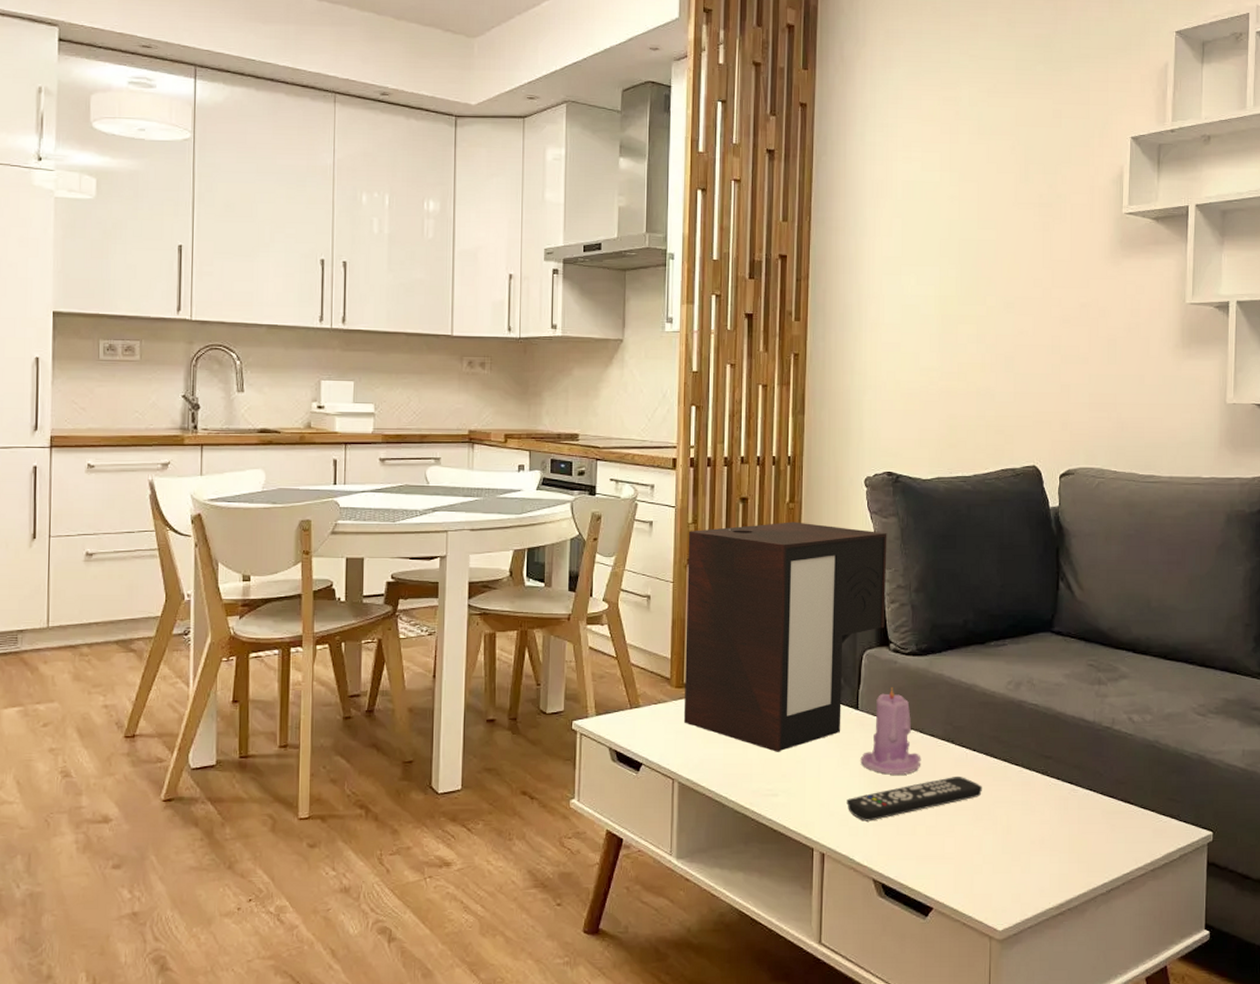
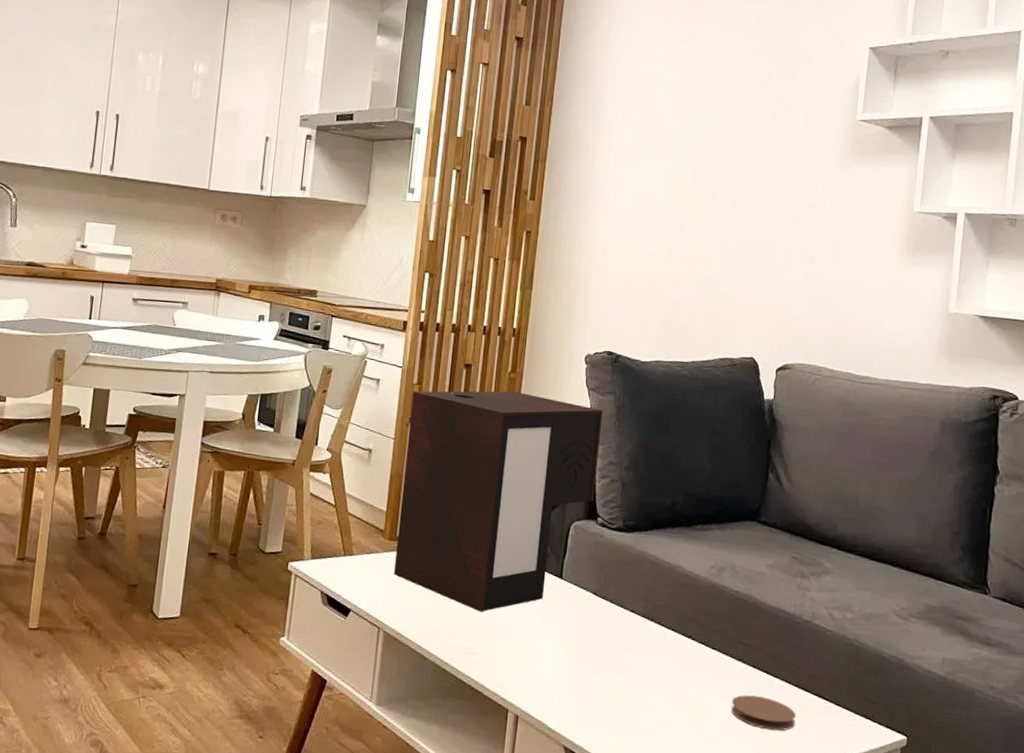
remote control: present [846,777,982,821] -> none [544,654,678,689]
candle: present [860,687,921,775] -> none [560,560,620,647]
coaster: none [1038,808,1102,840] -> present [730,695,796,731]

